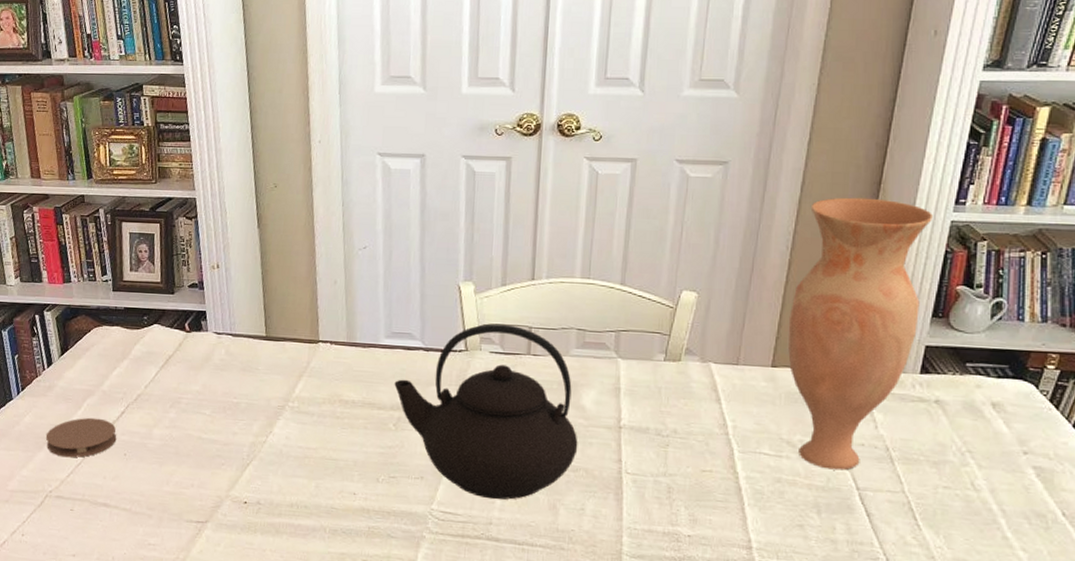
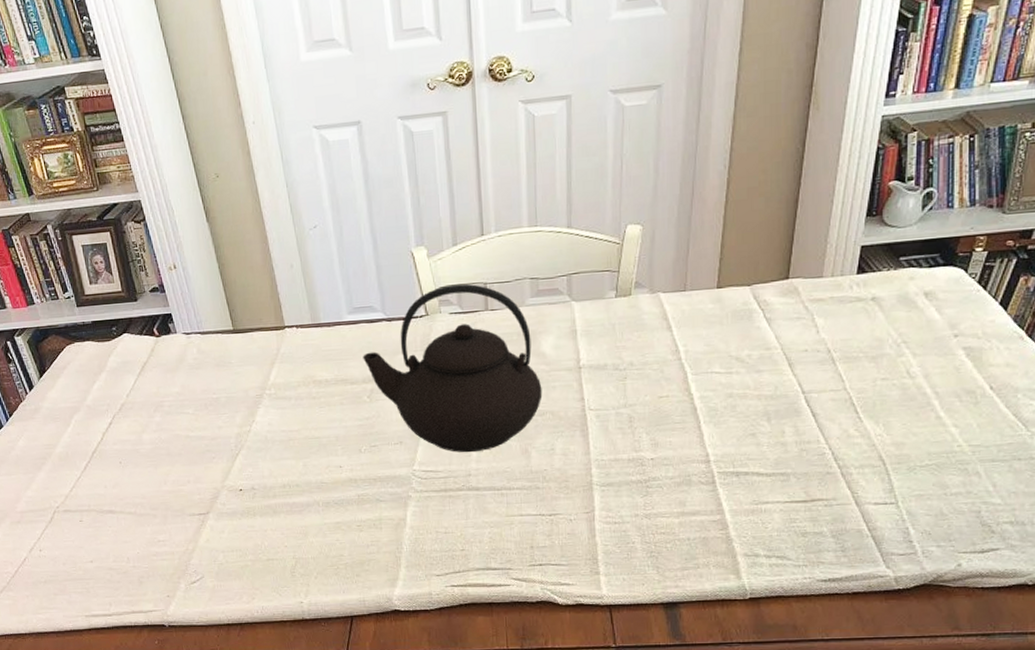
coaster: present [45,417,117,458] -> none [42,432,110,474]
vase: present [788,197,933,470] -> none [730,102,864,379]

